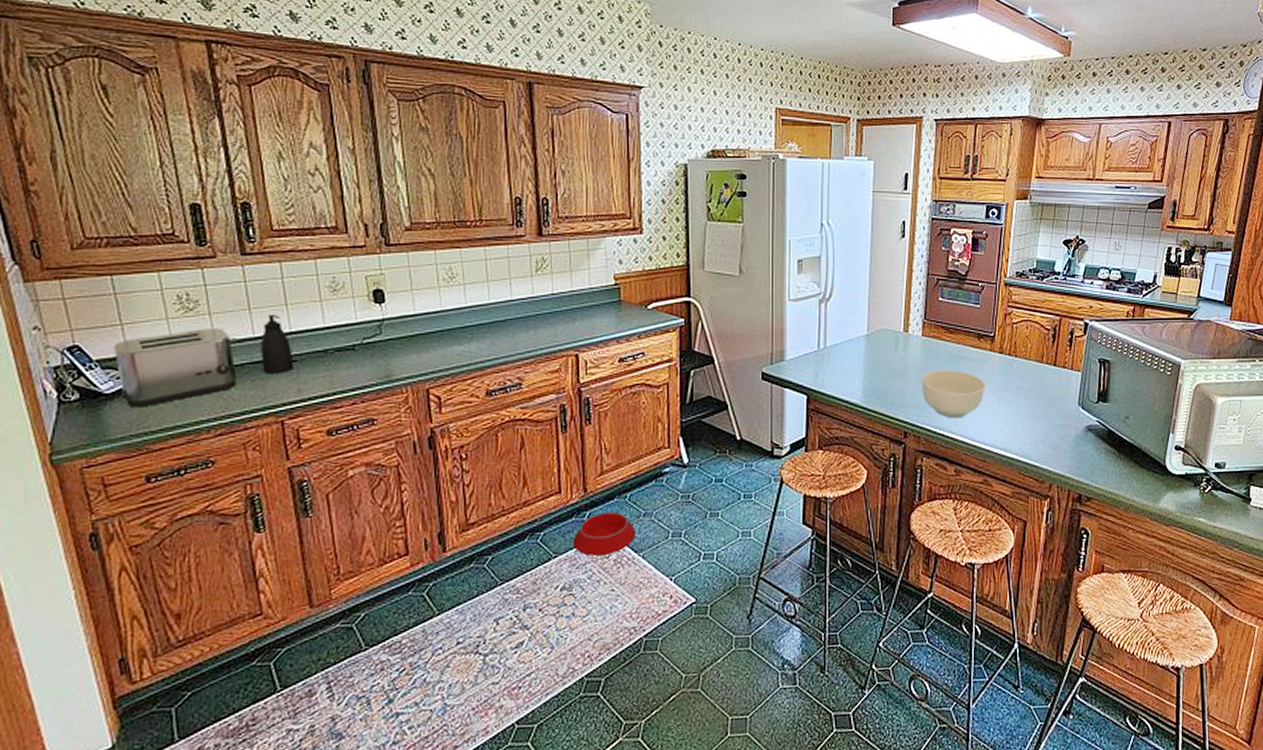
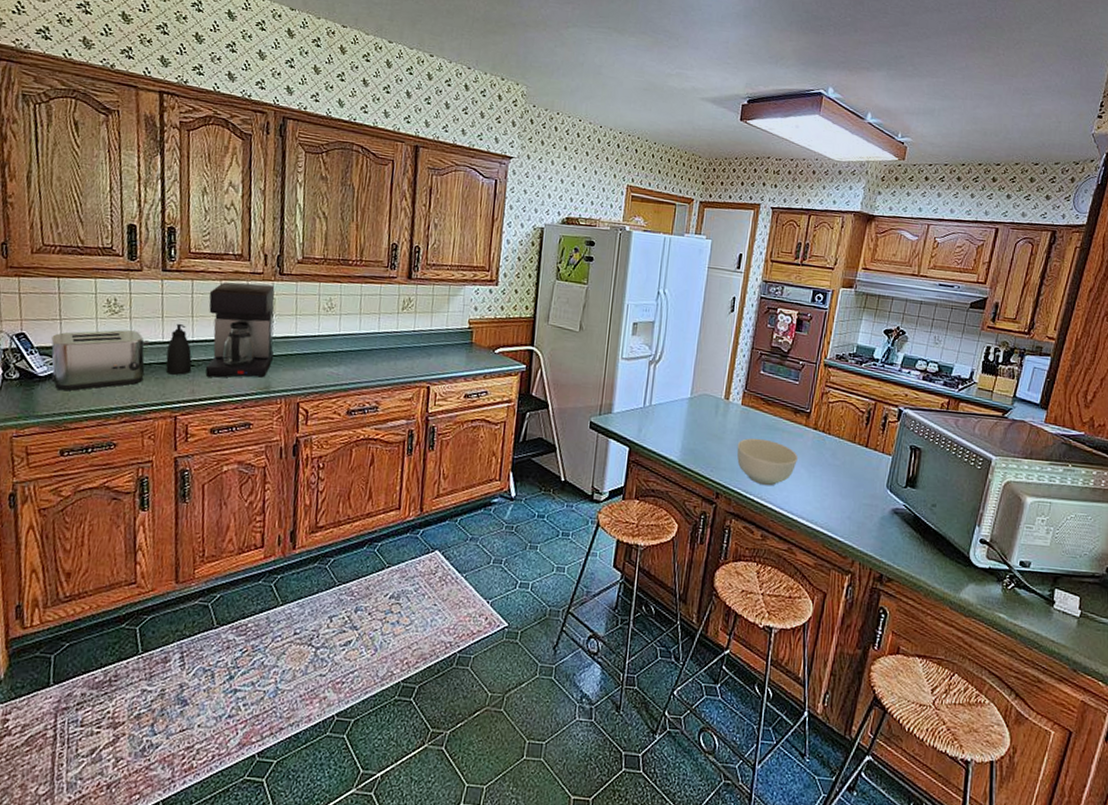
coffee maker: none [303,259,392,372] -> present [205,282,275,378]
pet bowl: present [572,512,636,556] -> none [405,532,462,572]

